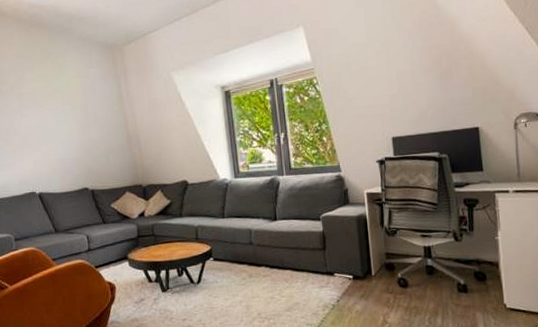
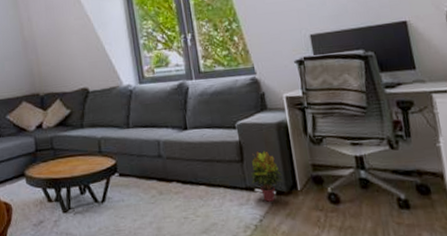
potted plant: none [331,240,359,285] -> present [250,151,283,202]

